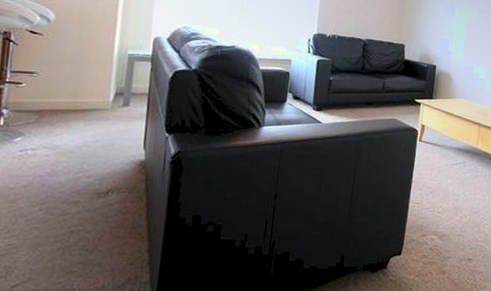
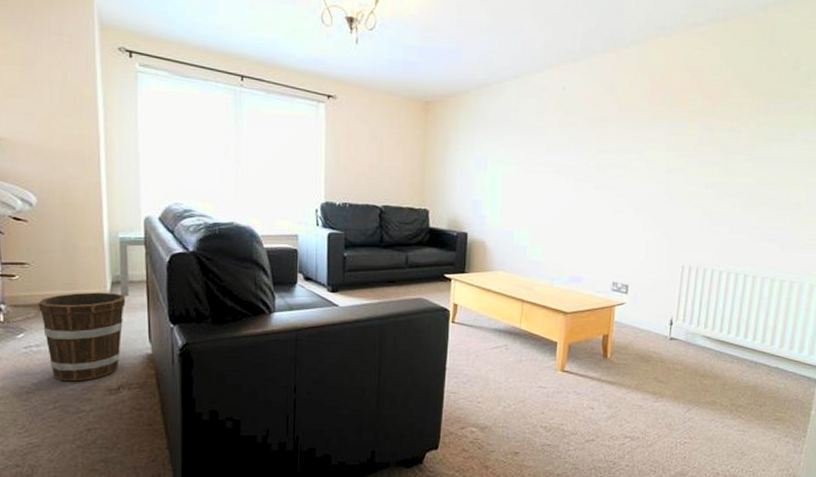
bucket: none [40,101,127,185] -> present [39,292,126,382]

